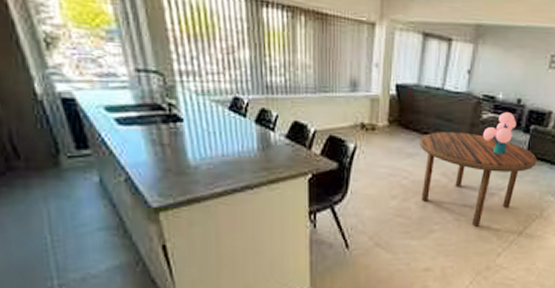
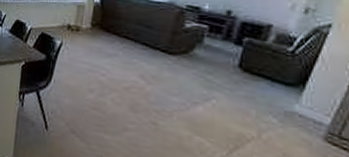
dining table: present [419,132,537,227] -> none [117,36,252,135]
bouquet: present [483,112,517,154] -> none [186,23,226,64]

